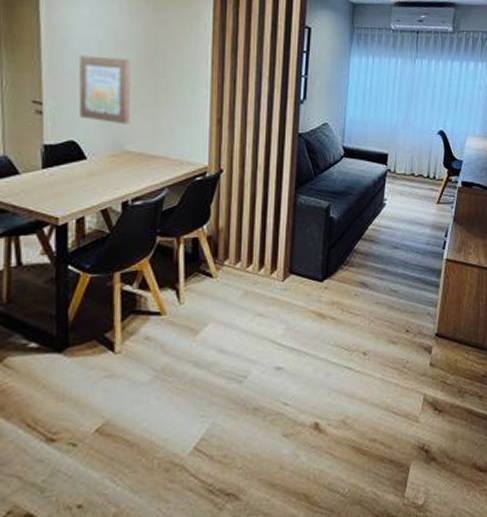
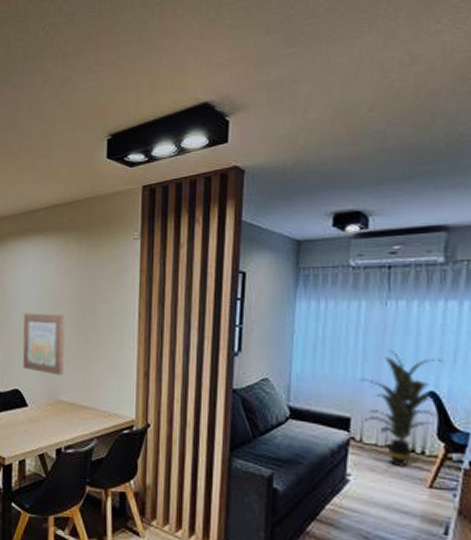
indoor plant: none [394,99,448,190] -> present [358,351,441,468]

